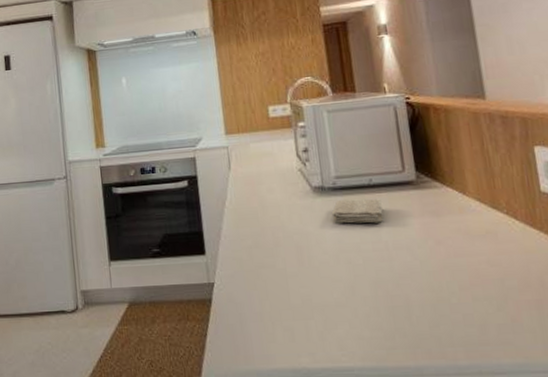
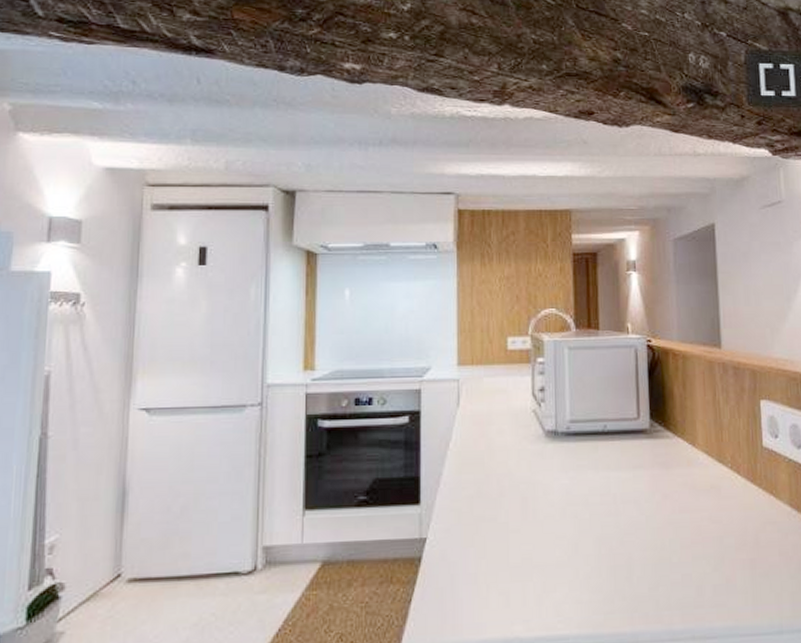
washcloth: present [332,199,384,224] -> none [563,446,614,474]

